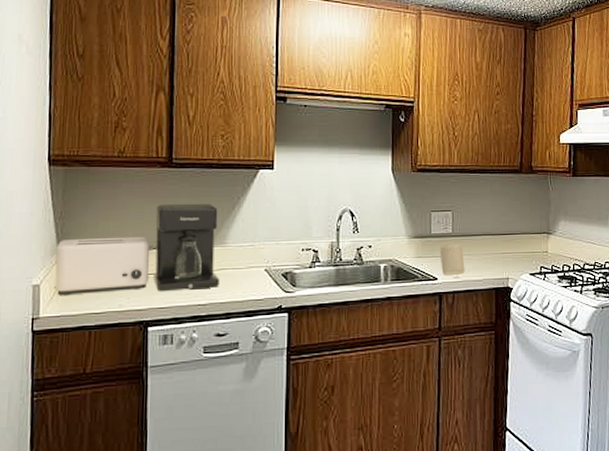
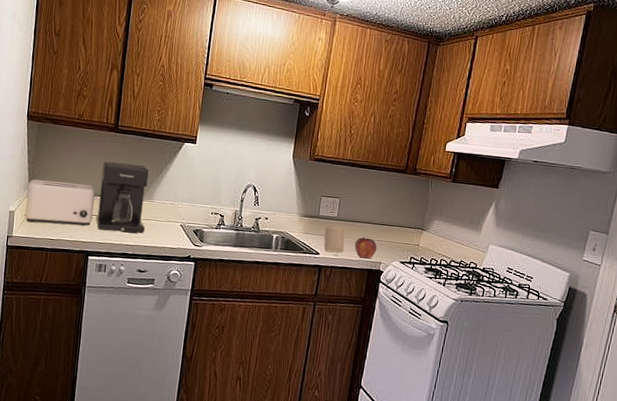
fruit: none [476,251,502,276] -> present [354,236,377,259]

